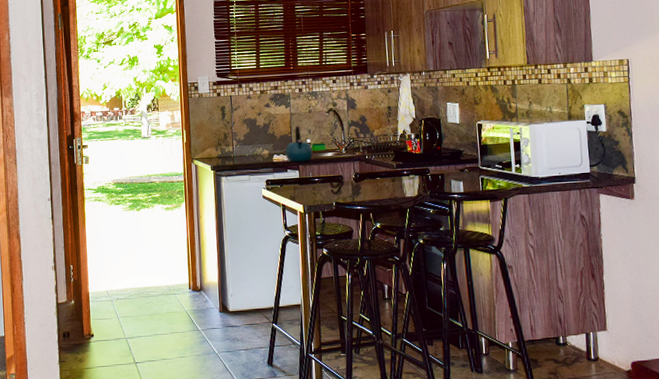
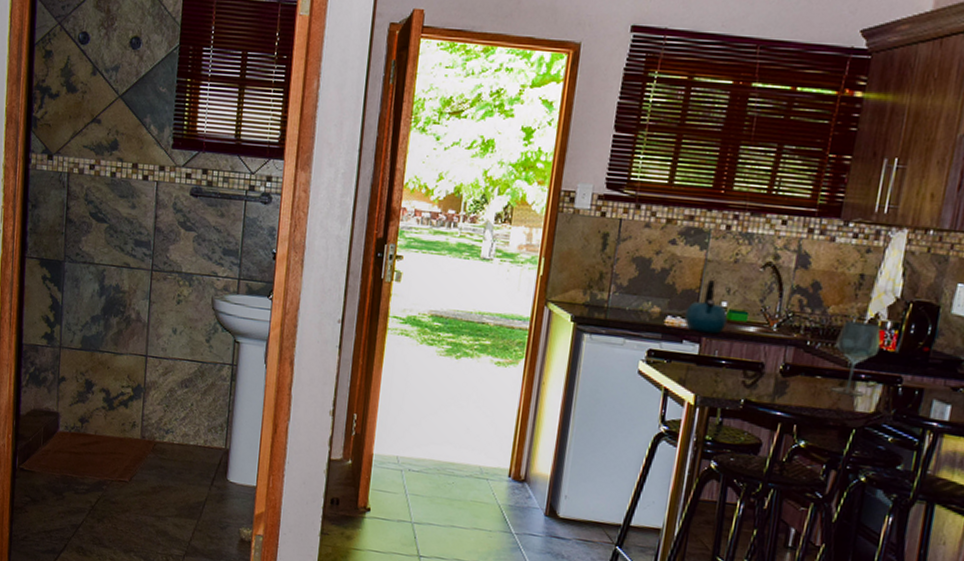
wine glass: none [383,137,411,188] -> present [831,320,881,398]

